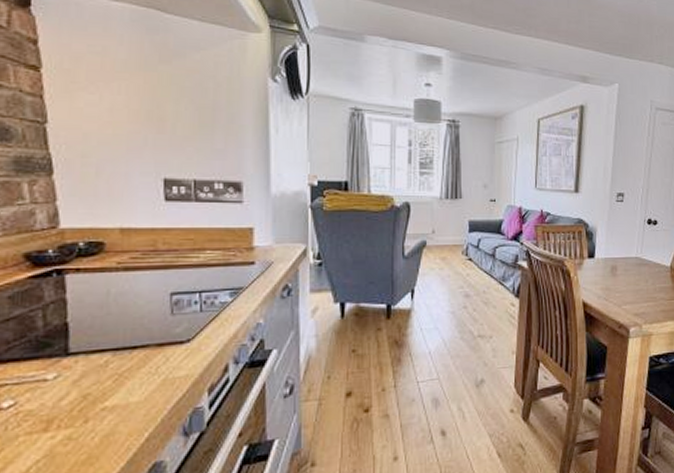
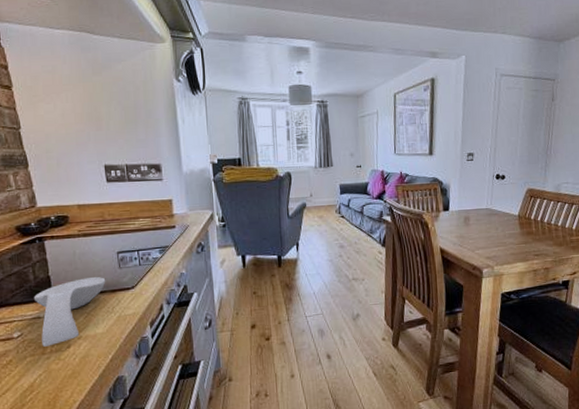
spoon rest: none [39,324,151,421] -> present [33,276,106,347]

